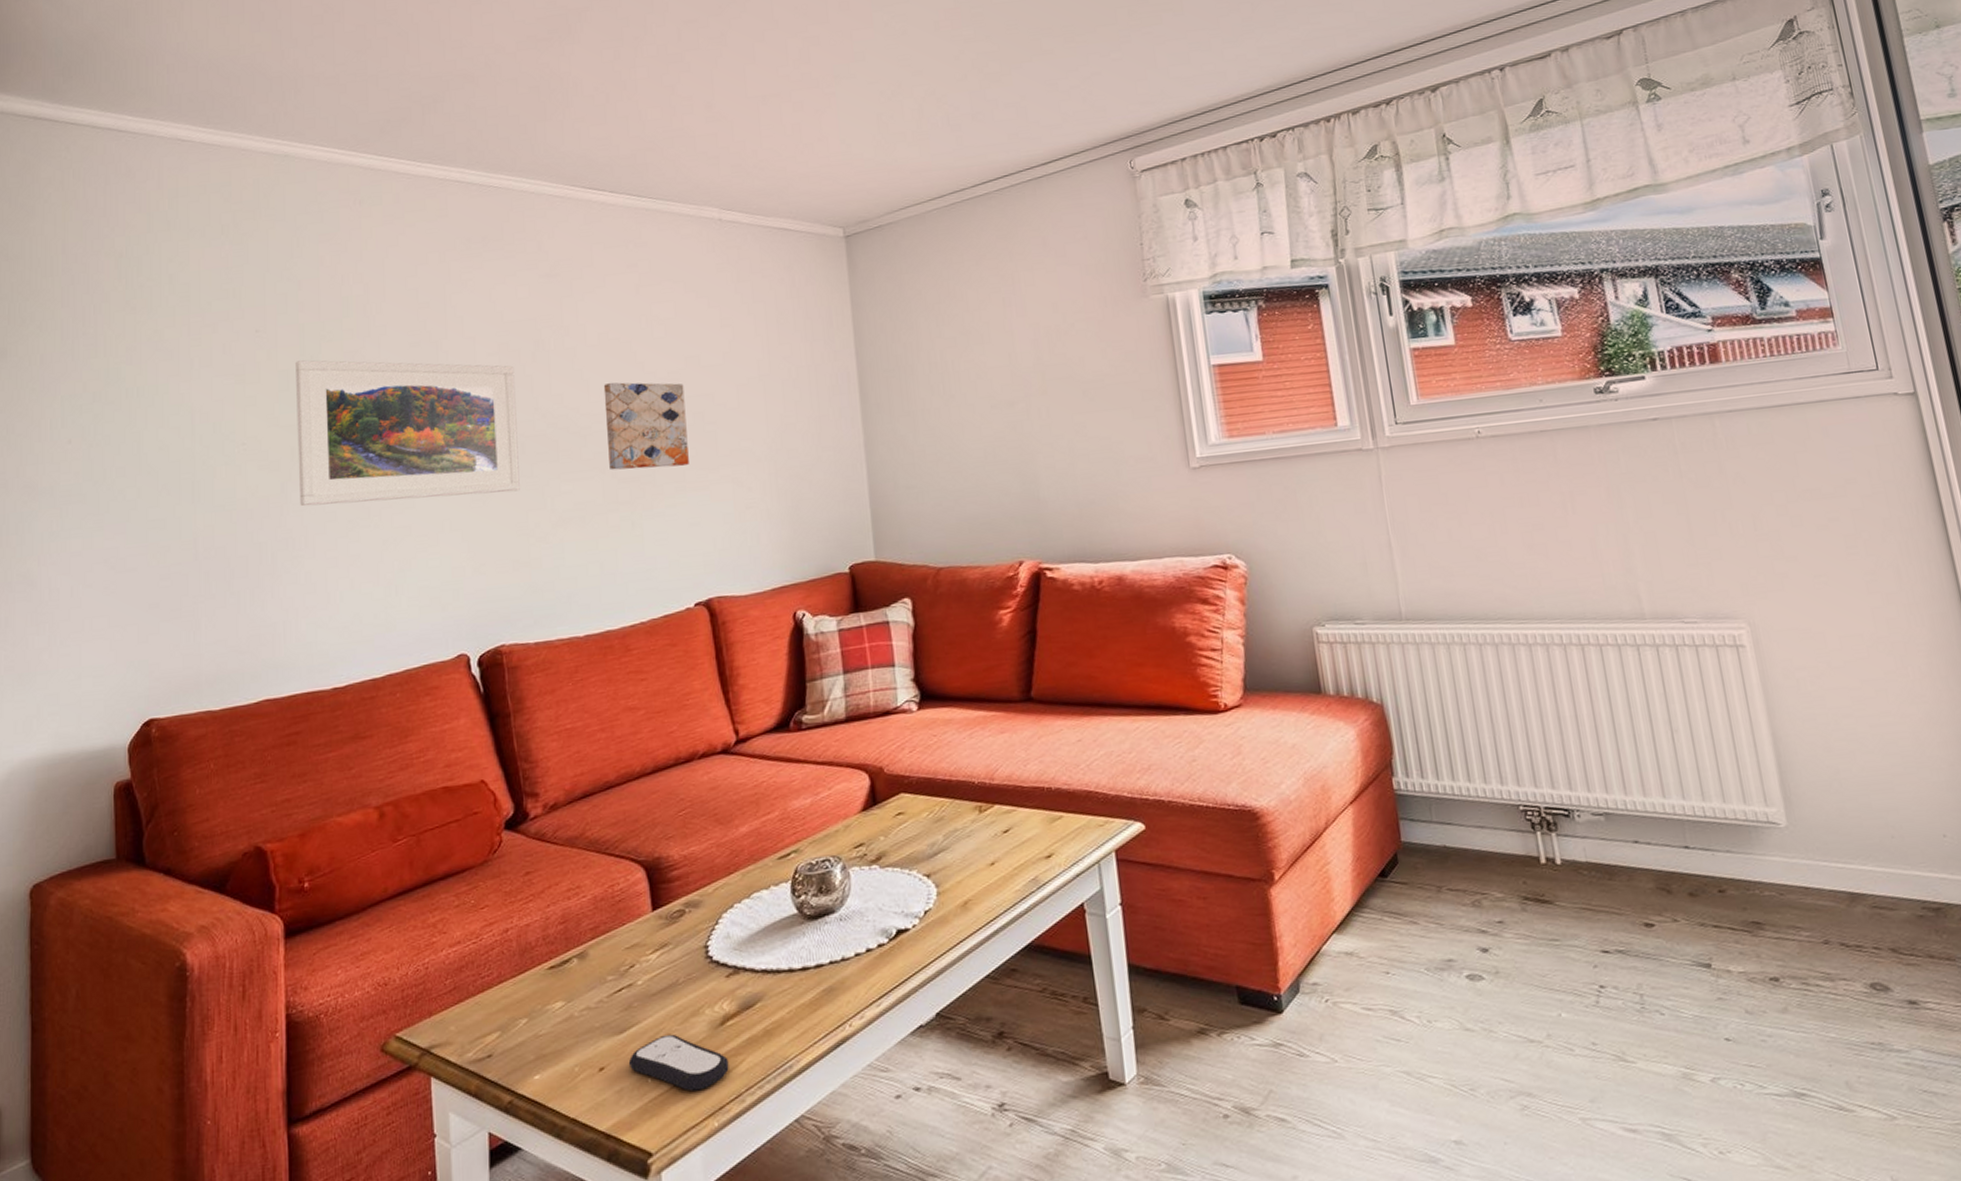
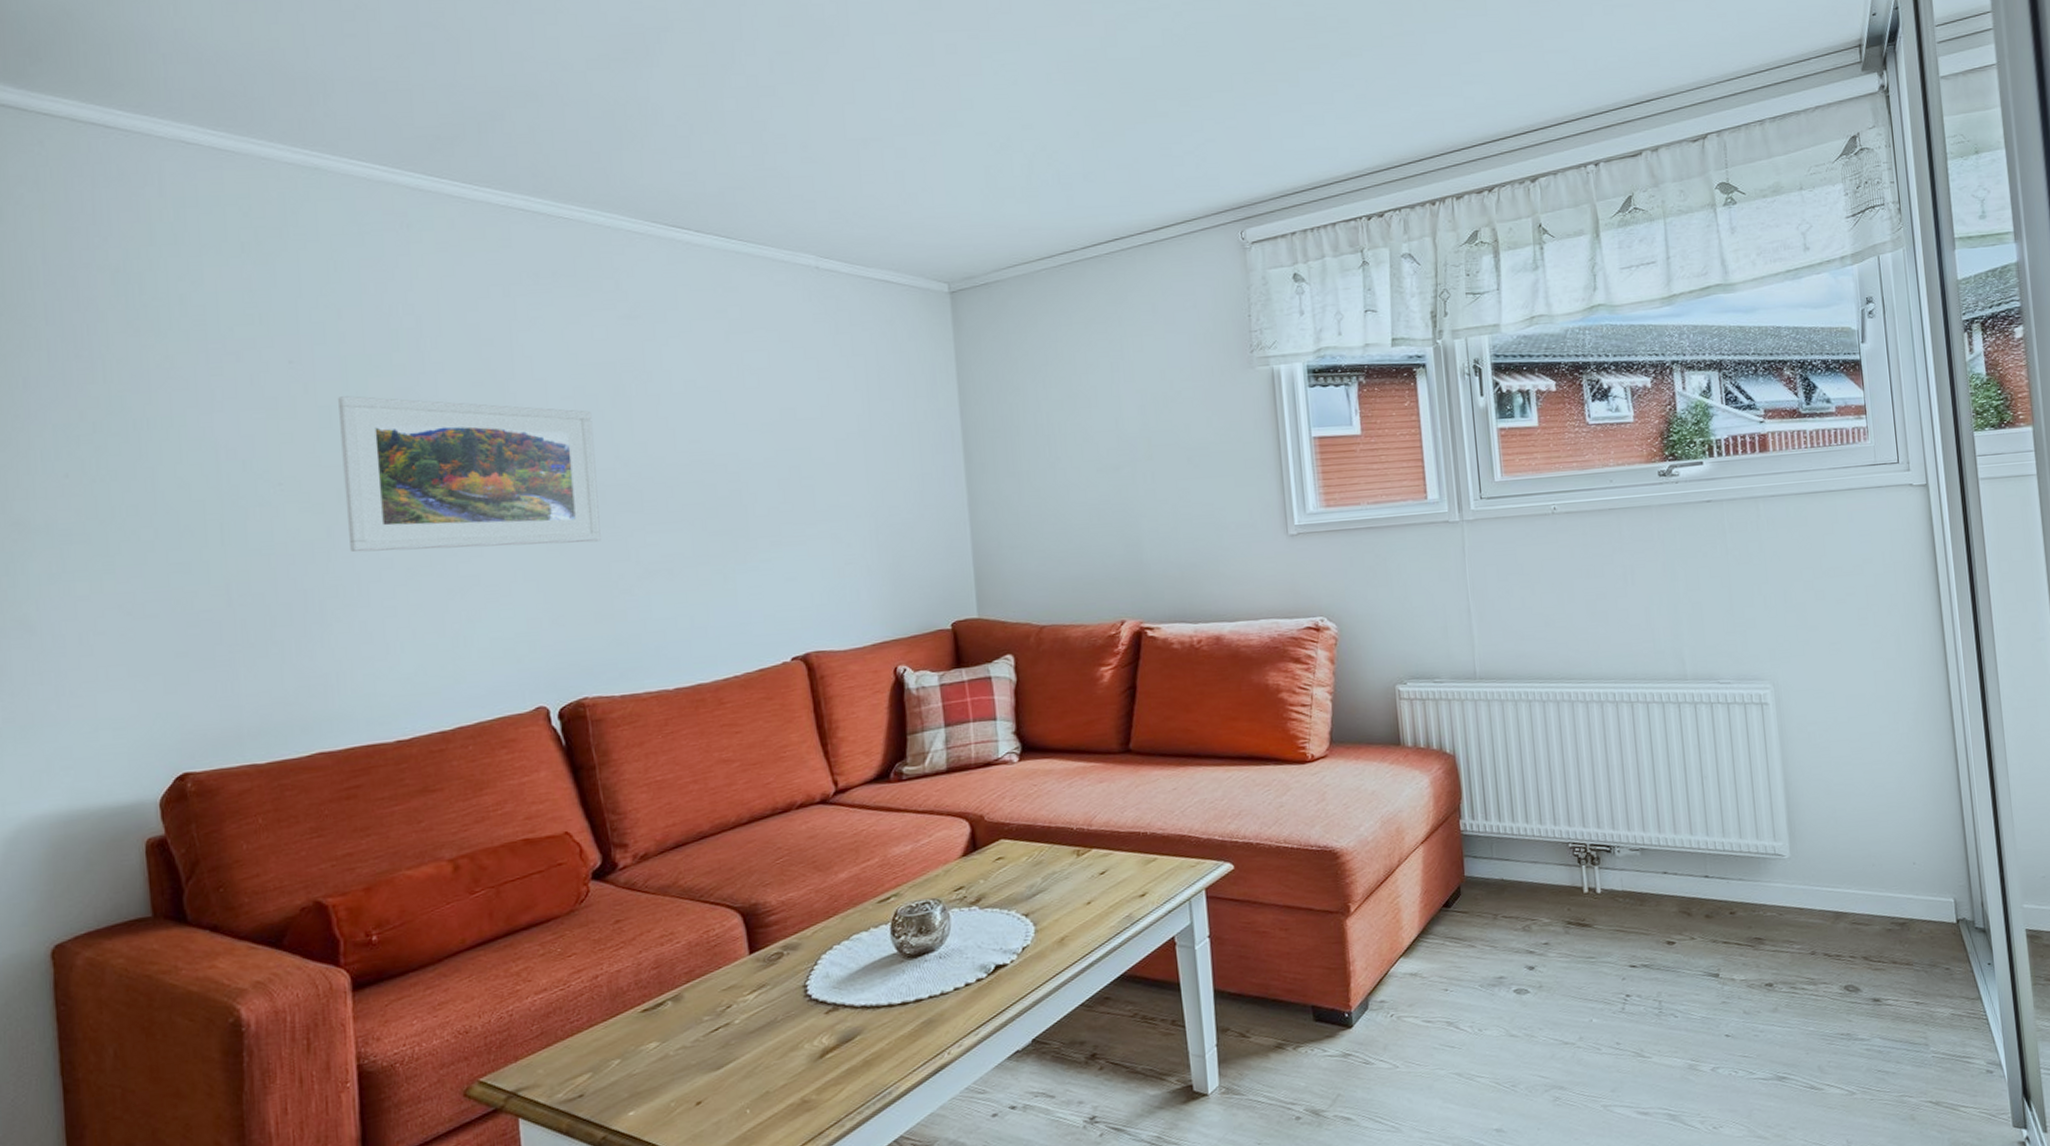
wall art: present [603,382,689,470] -> none [691,432,785,523]
remote control: present [628,1034,729,1091] -> none [726,1068,829,1120]

